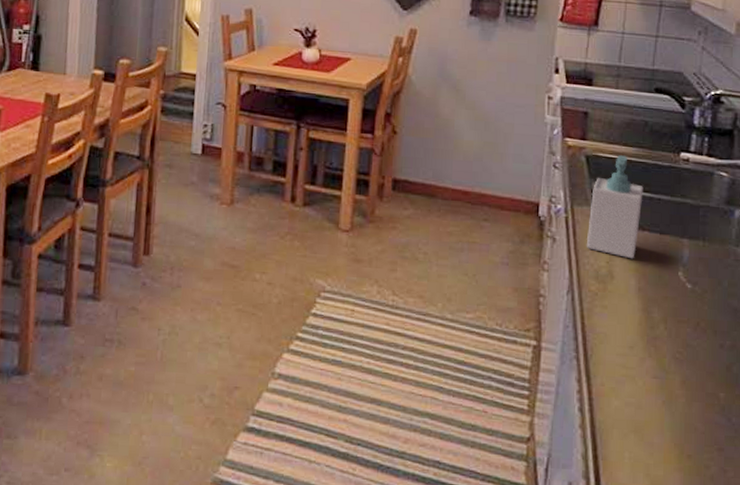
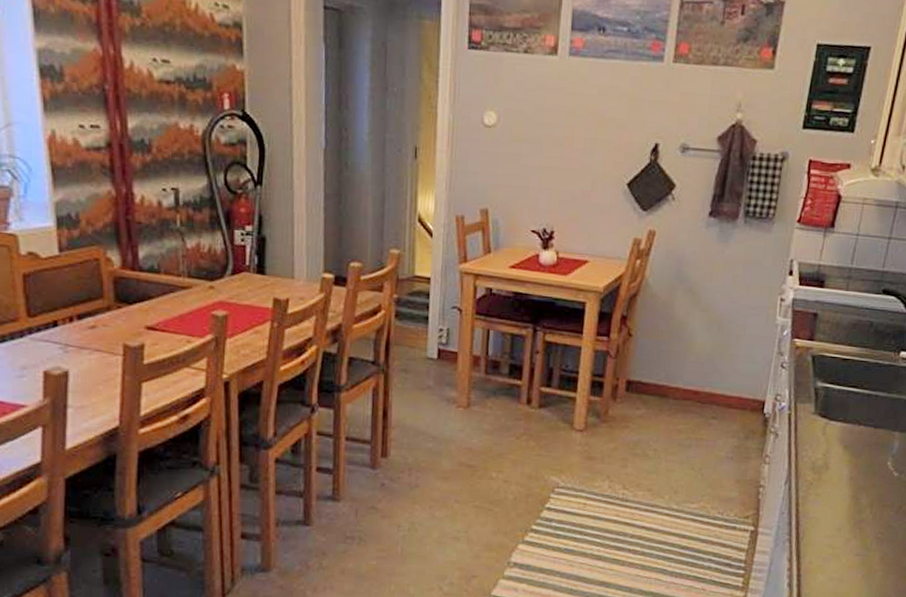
soap bottle: present [587,155,644,259] -> none [806,355,864,451]

